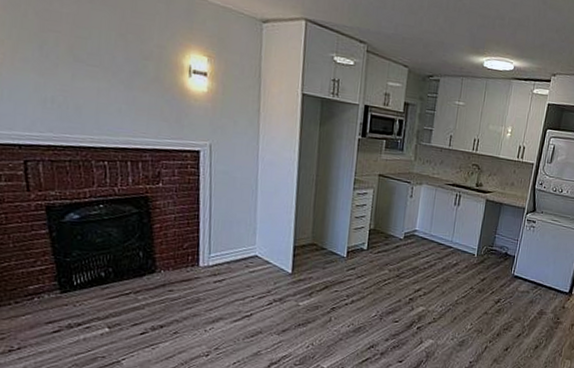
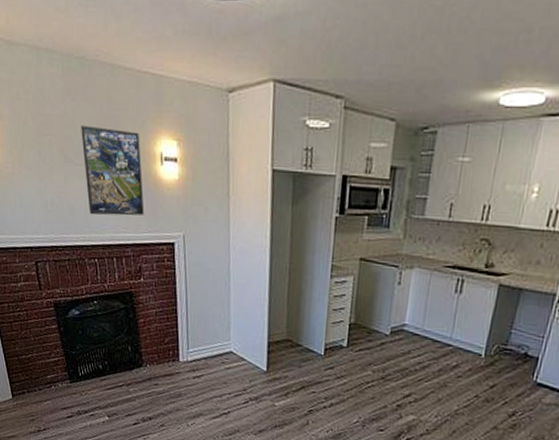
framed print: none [96,28,168,122] -> present [81,125,145,216]

